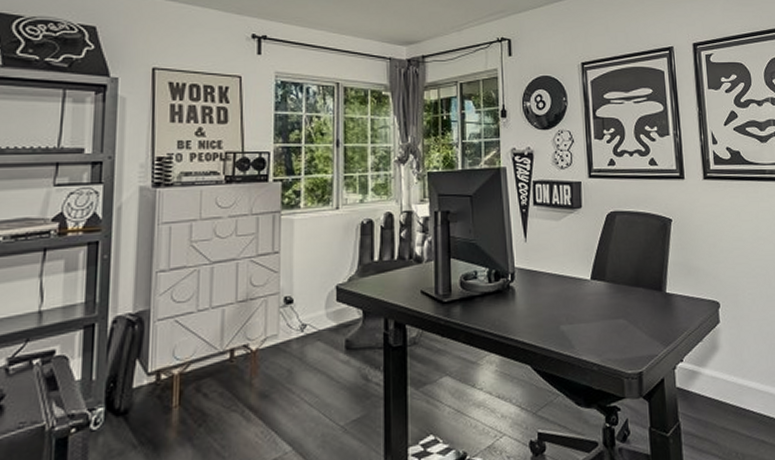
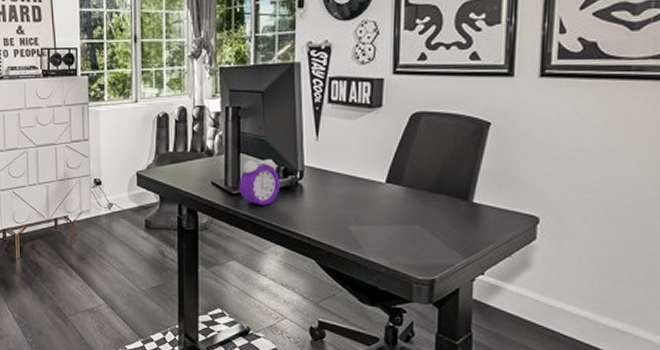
alarm clock: none [450,263,492,312] -> present [239,159,280,205]

